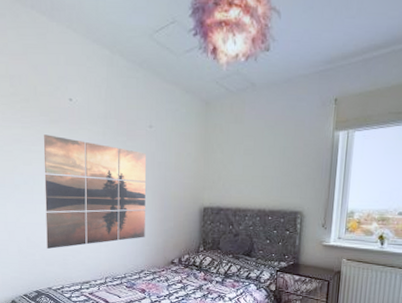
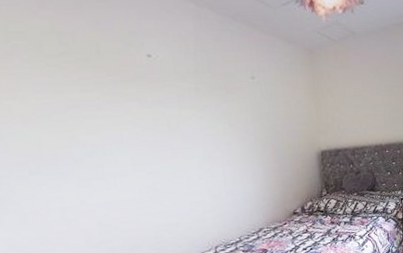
wall art: present [43,134,147,249] -> none [114,96,260,229]

